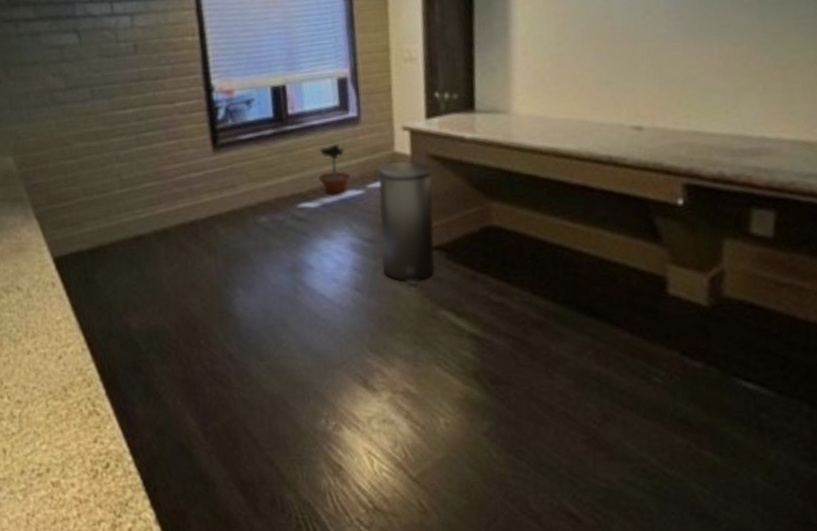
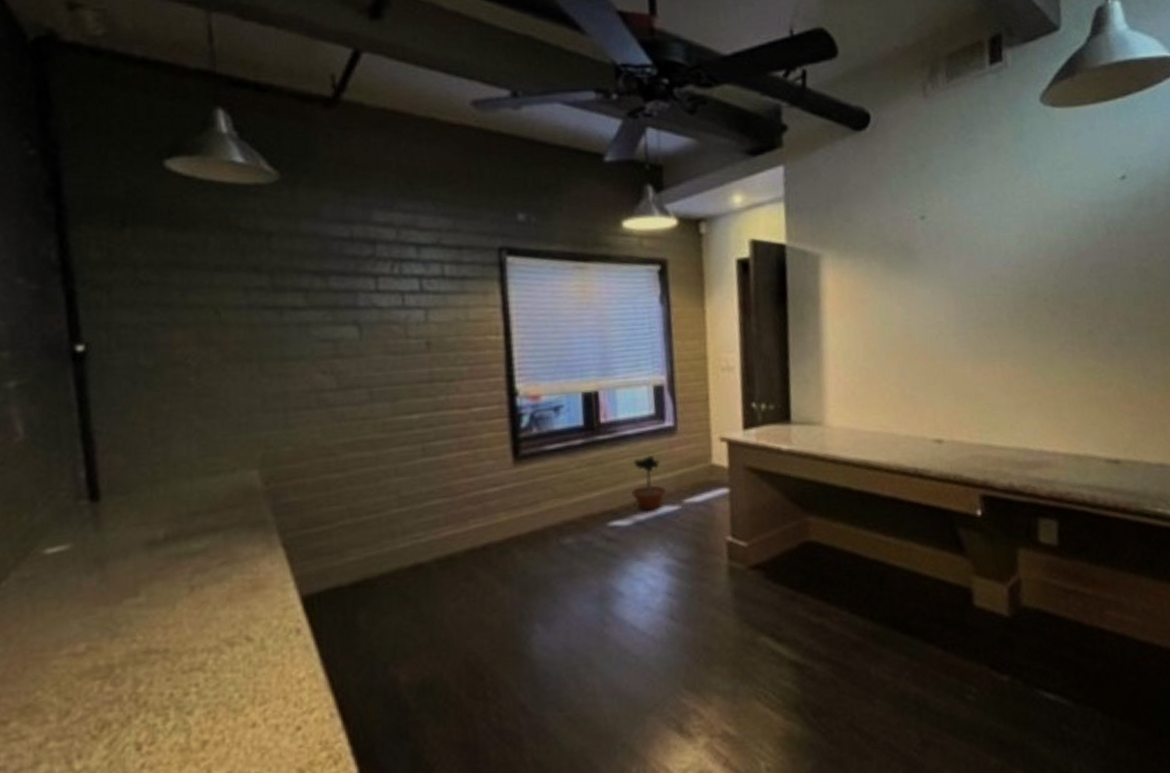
pedal bin: present [377,161,435,286] -> none [694,473,754,610]

